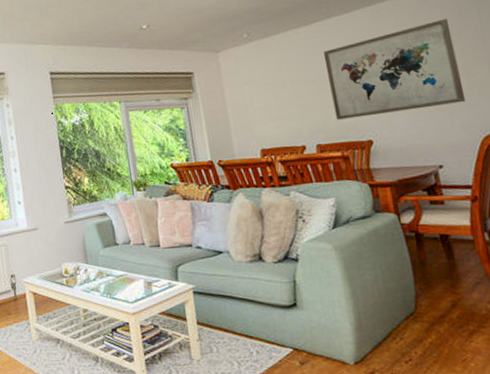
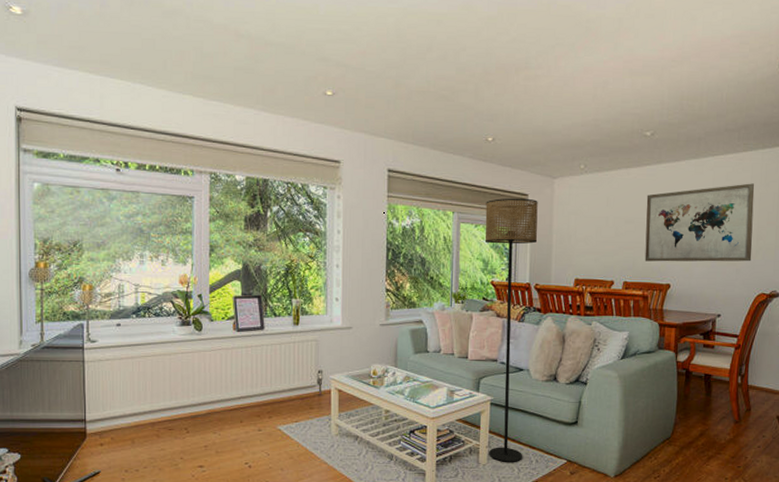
floor lamp: none [151,76,241,356] -> present [484,198,538,462]

